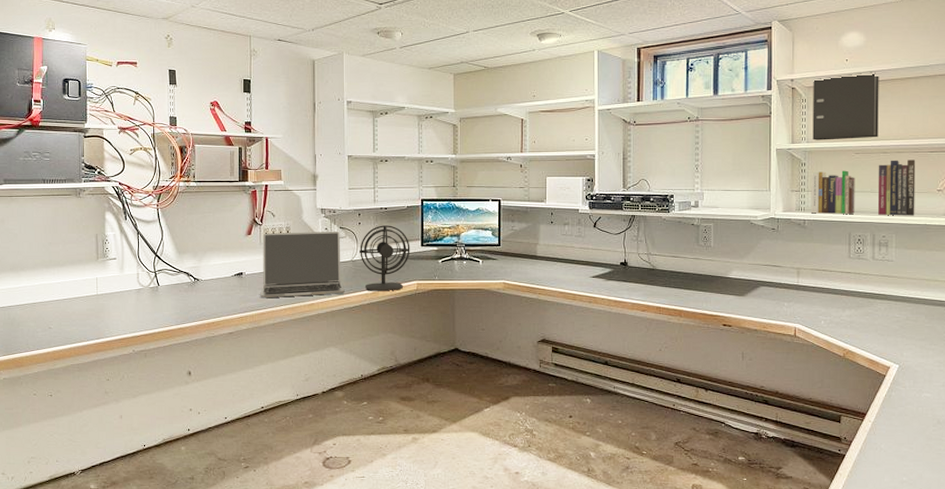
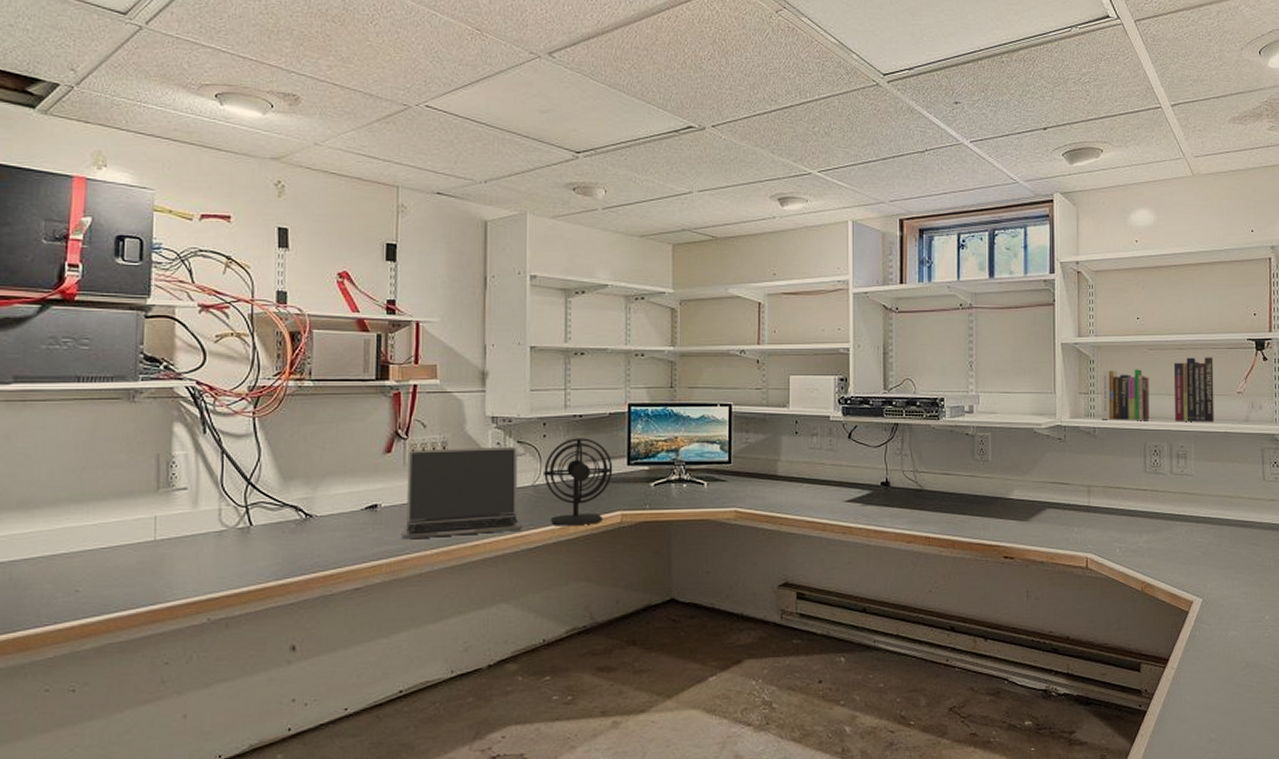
binder: present [812,72,879,140] -> none [1100,255,1173,334]

